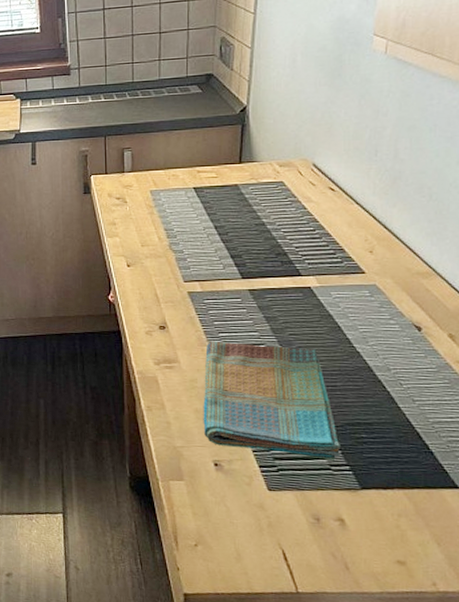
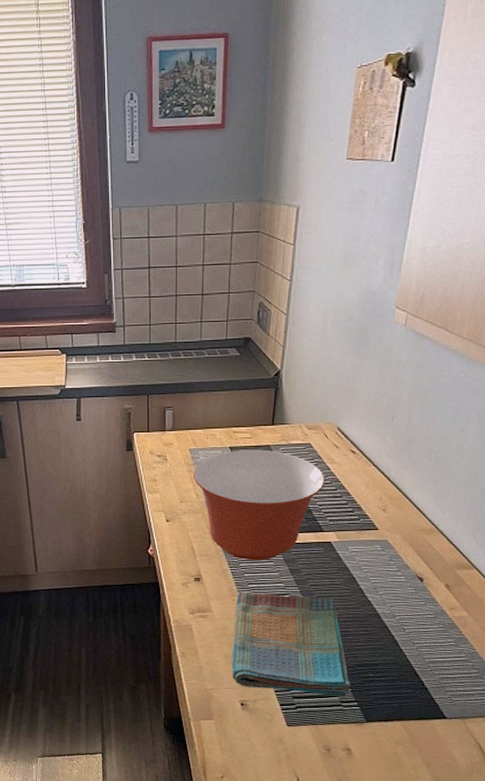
mixing bowl: none [154,189,301,308] -> present [193,449,325,561]

